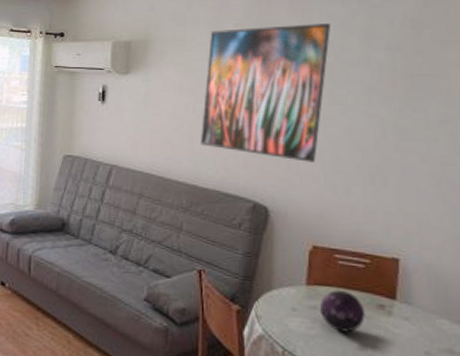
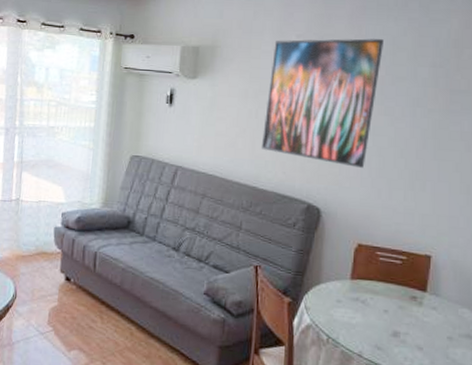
decorative orb: present [320,290,365,333] -> none [362,284,400,321]

